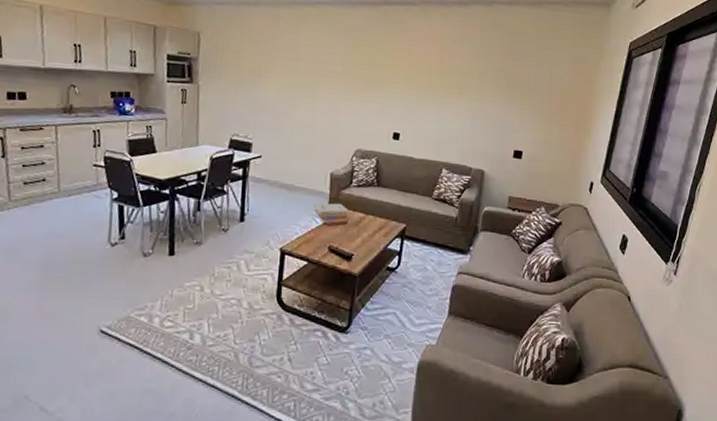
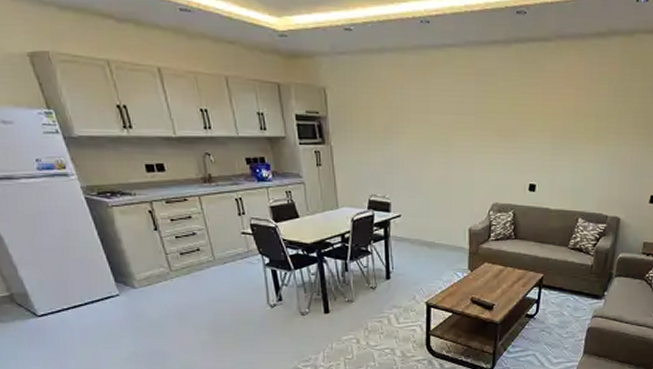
books: present [313,203,348,226] -> none [454,257,488,279]

